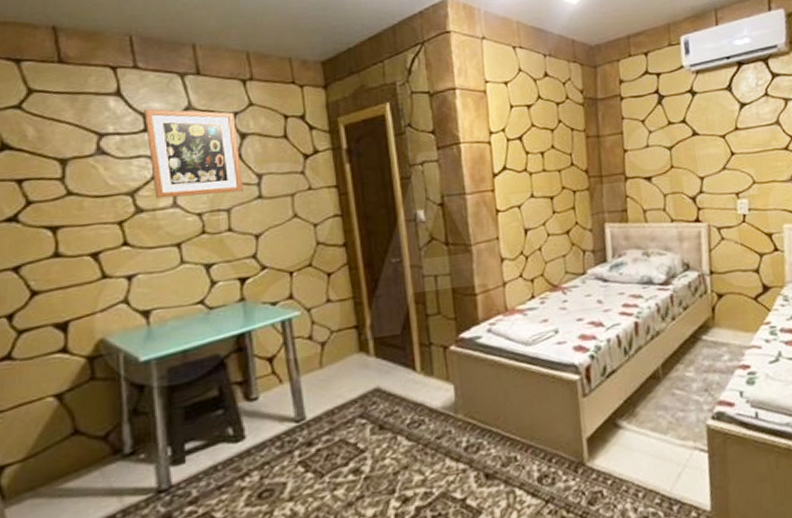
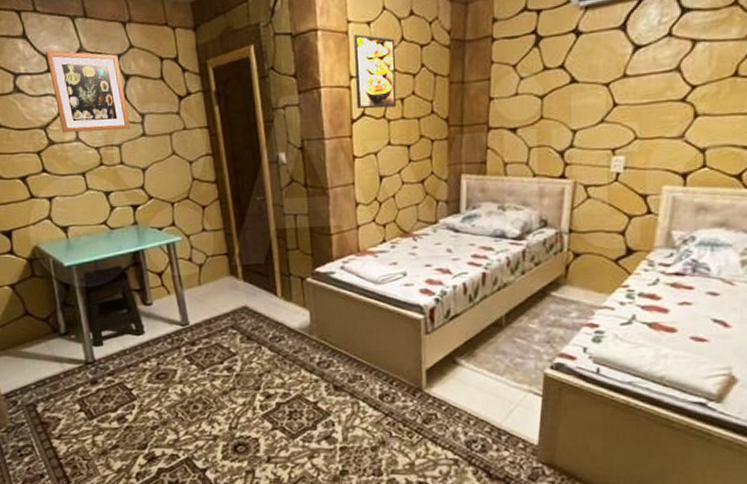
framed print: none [492,93,537,163] -> present [354,34,397,109]

